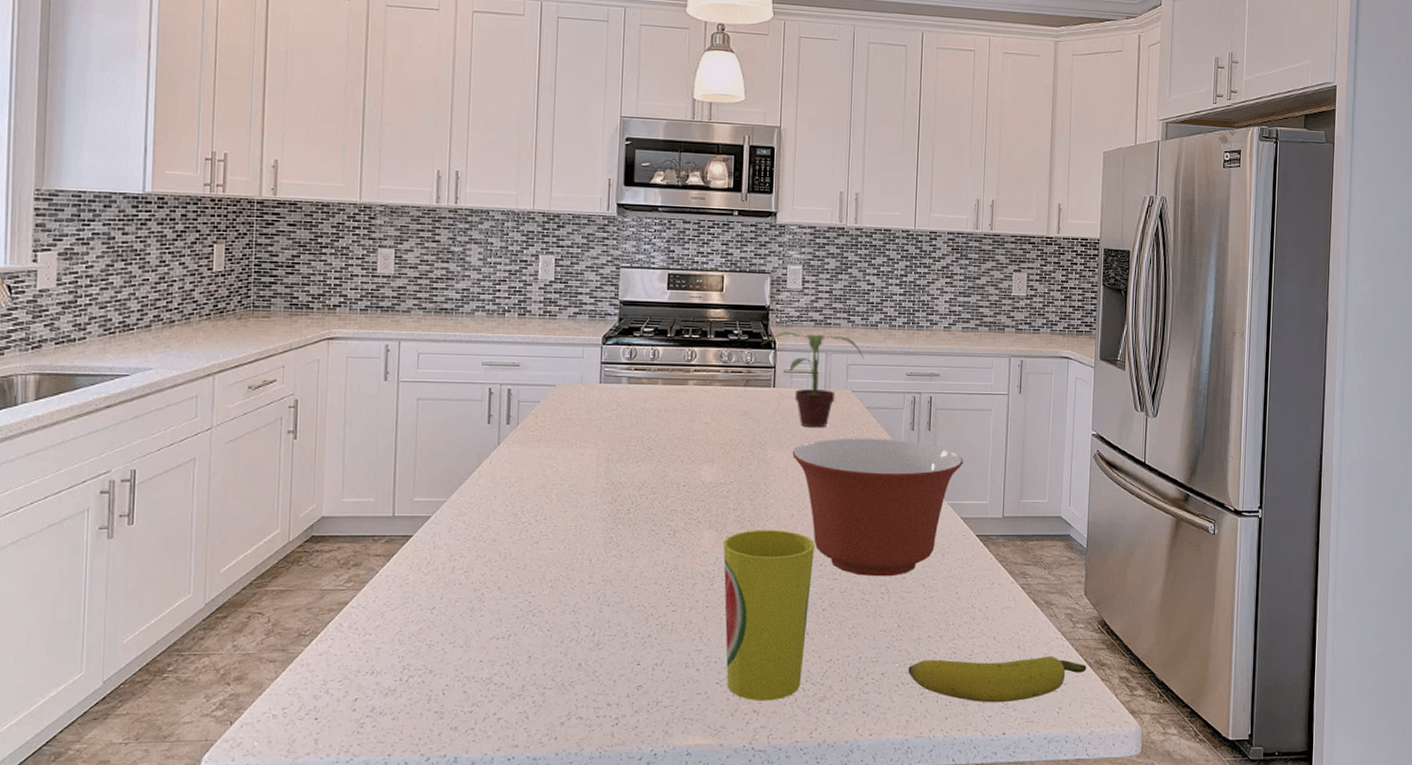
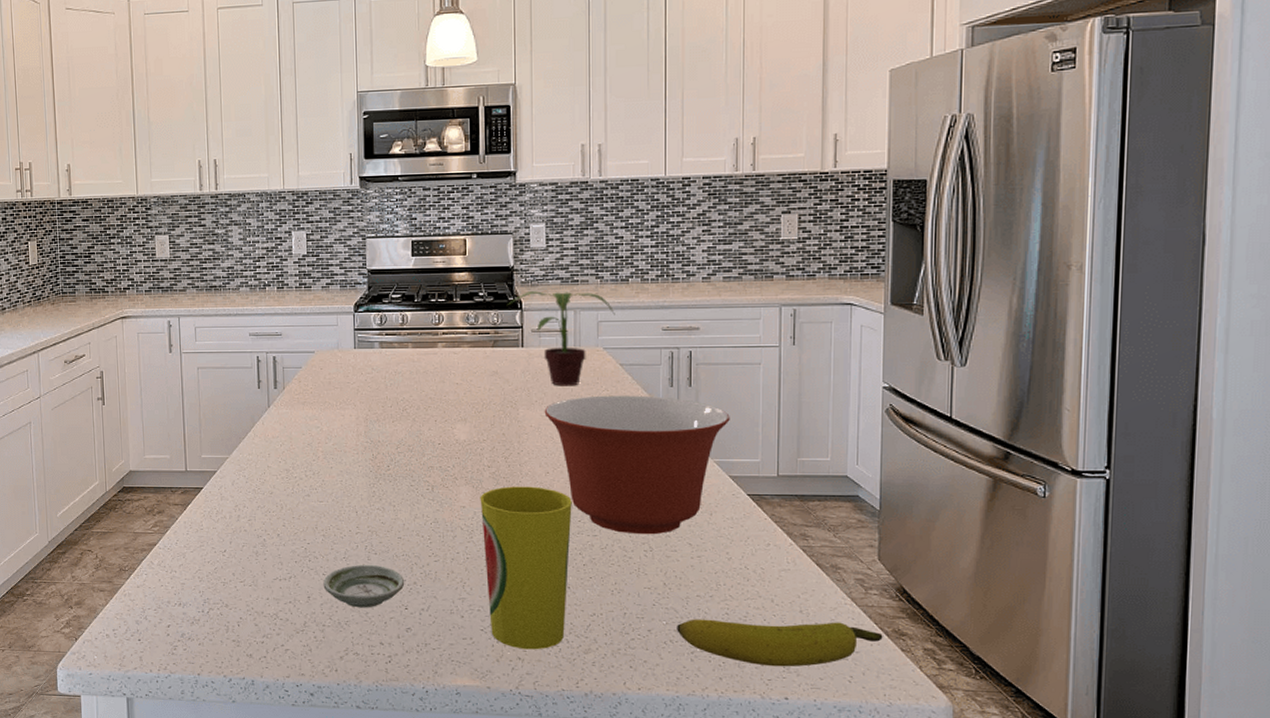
saucer: none [547,617,639,666] -> present [323,564,405,608]

